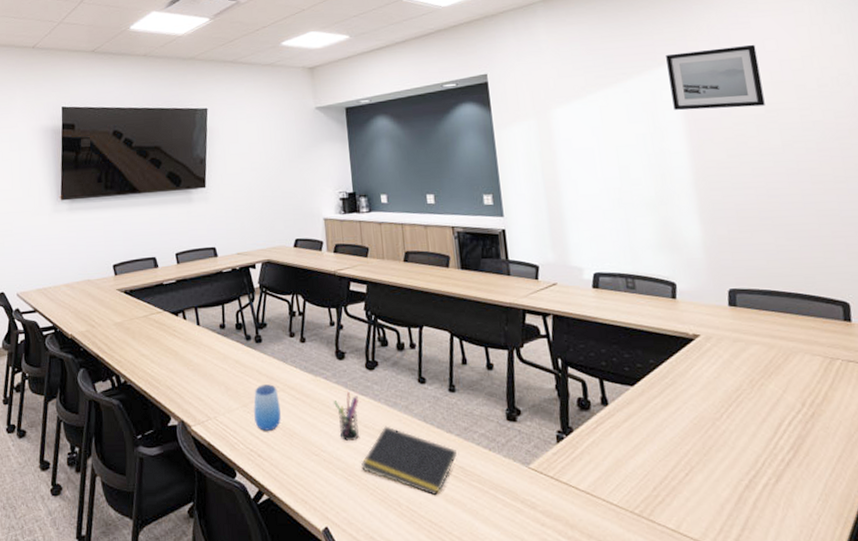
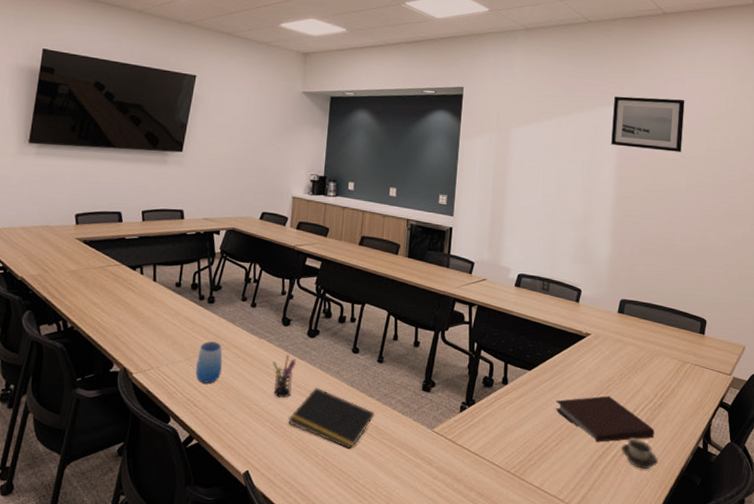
notebook: none [673,409,814,468] -> present [555,395,655,442]
cup: none [772,460,828,501] -> present [621,438,658,470]

